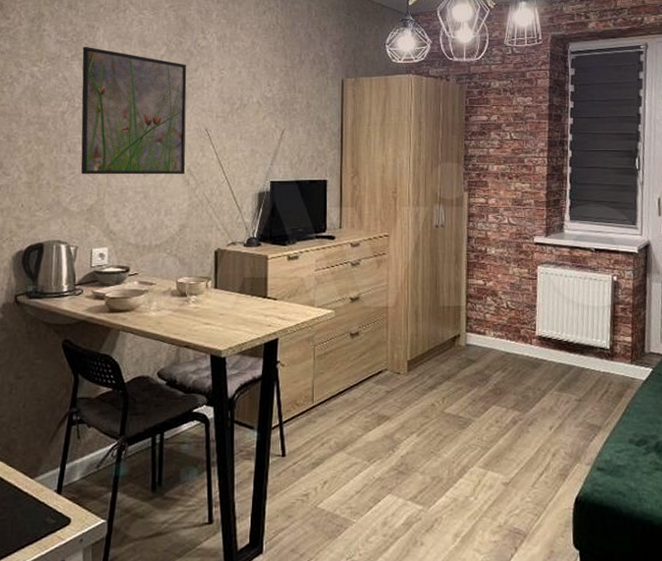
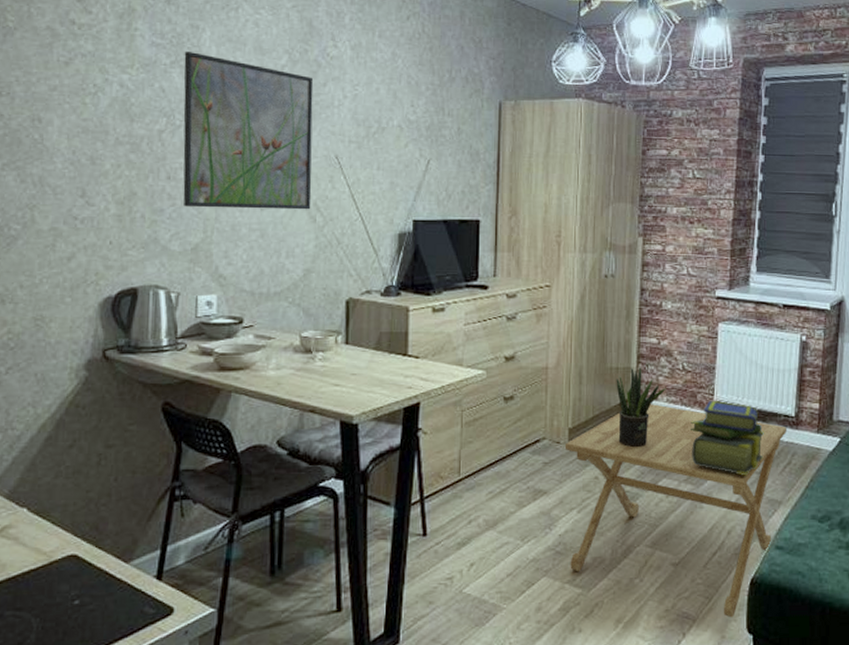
side table: none [404,338,603,534] -> present [564,404,786,618]
potted plant: none [448,306,493,377] -> present [616,367,666,447]
stack of books: none [515,336,583,403] -> present [691,401,765,476]

